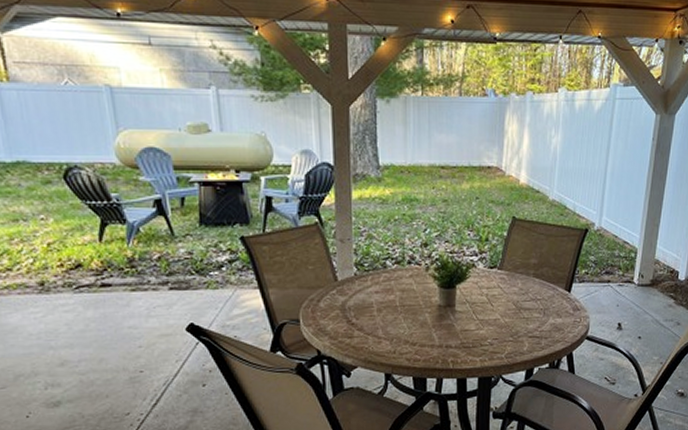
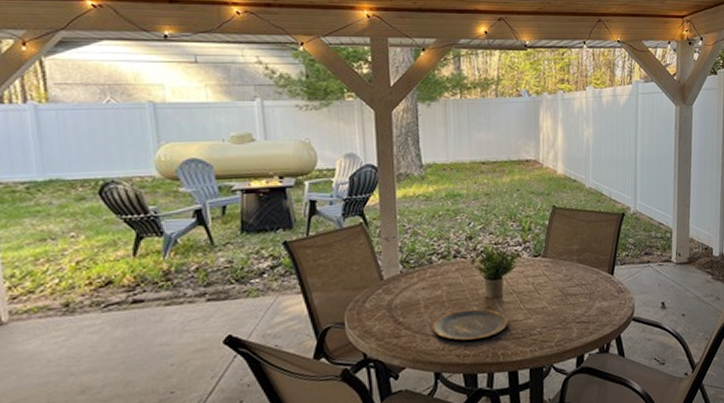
plate: none [384,316,459,346] -> present [432,308,508,341]

